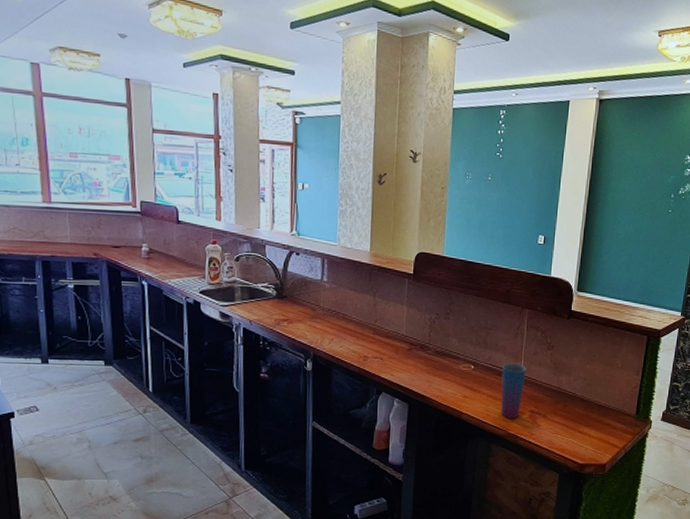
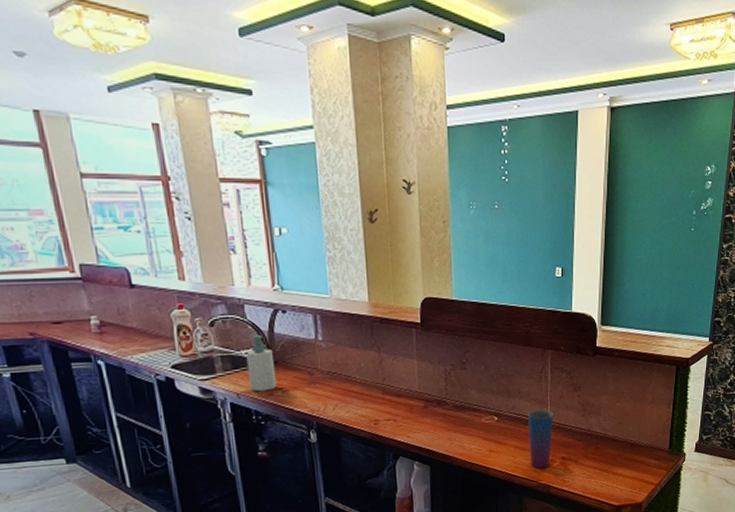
soap bottle: none [261,272,285,321] -> present [246,335,277,392]

